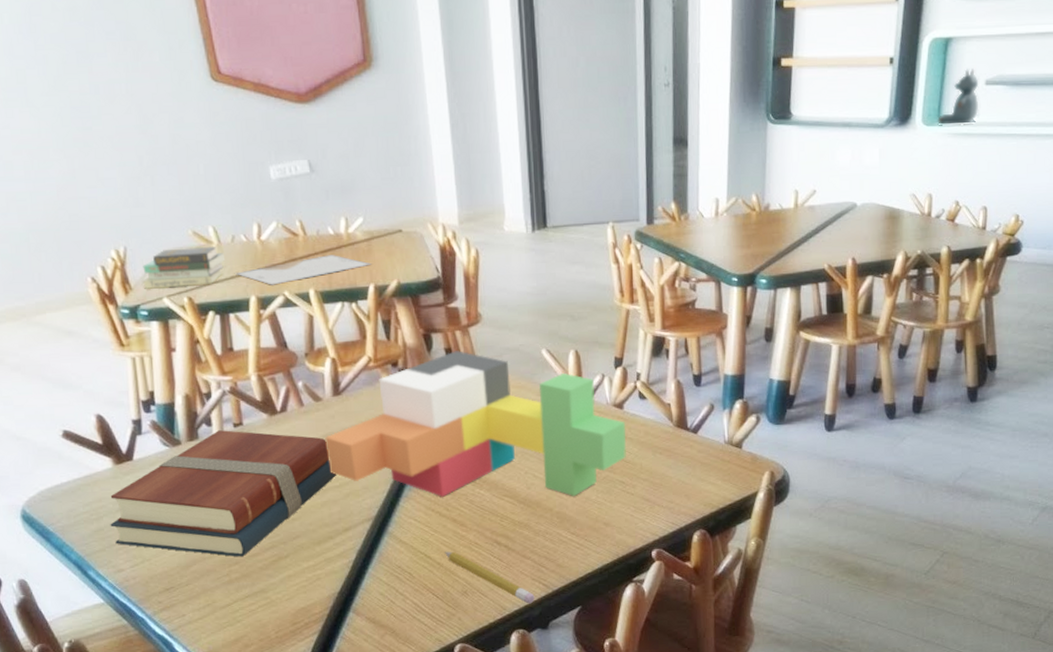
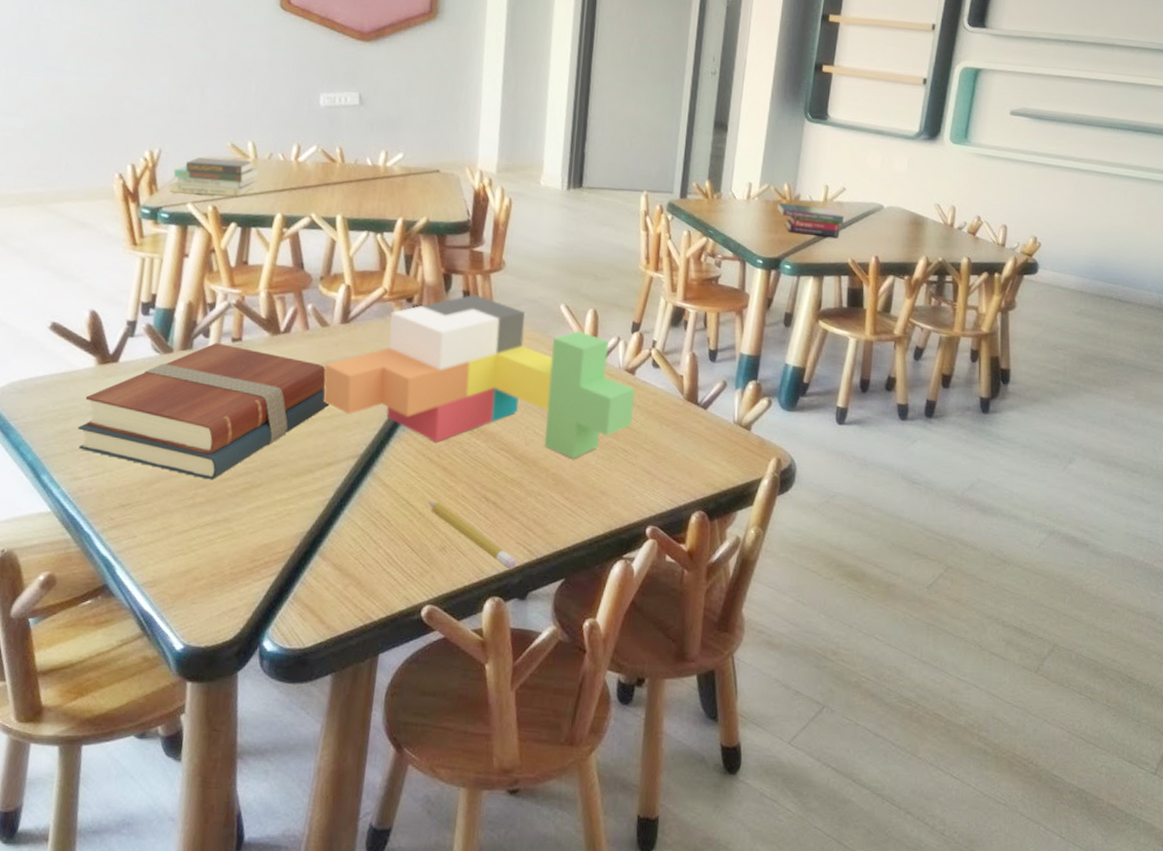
paper: present [235,255,372,285] -> none [266,184,404,206]
books: none [747,214,817,246] -> present [777,203,845,238]
stuffed animal: present [937,69,979,125] -> none [964,98,1004,147]

